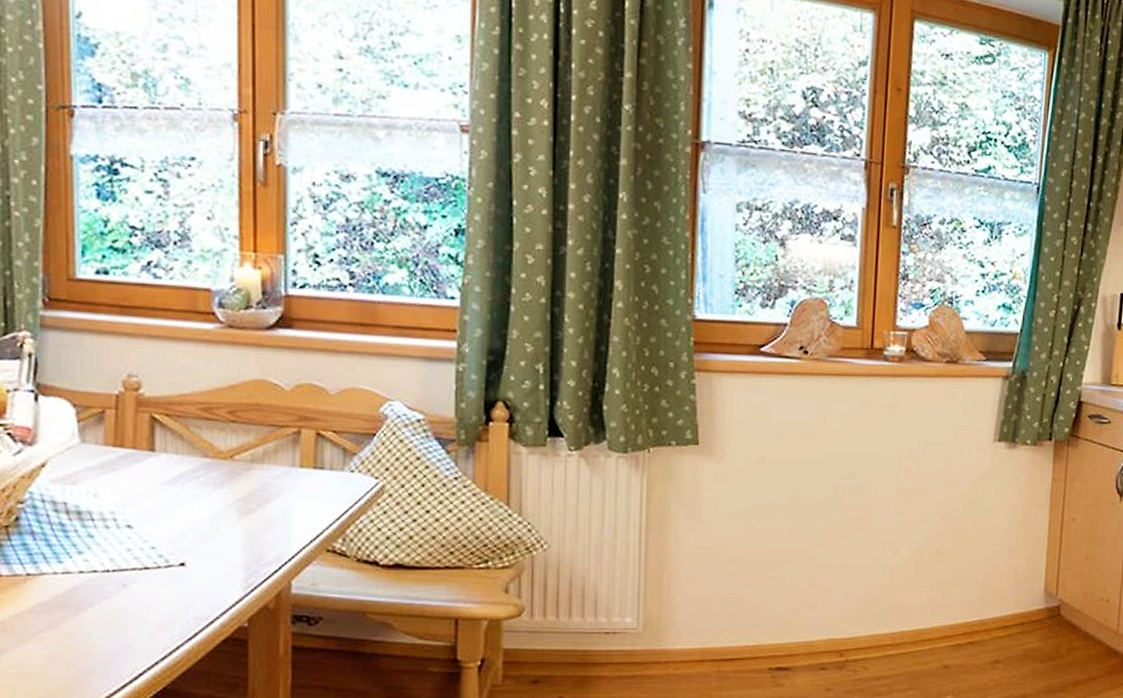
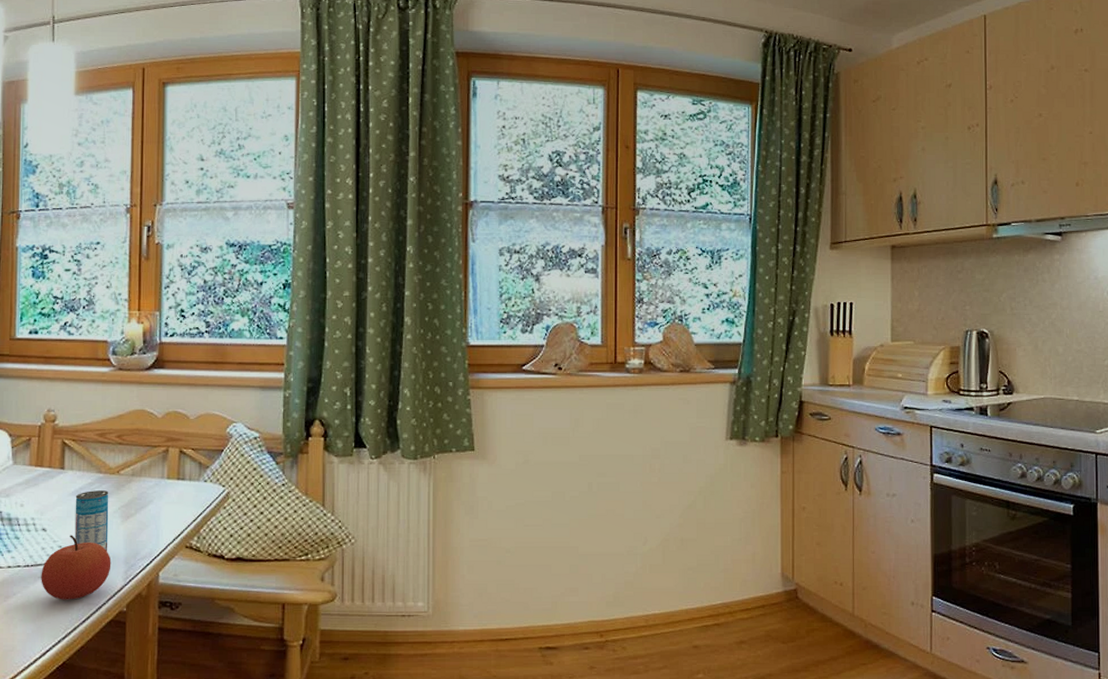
apple: none [127,533,226,613] -> present [41,535,111,600]
beverage can: none [172,479,221,555] -> present [74,490,109,552]

